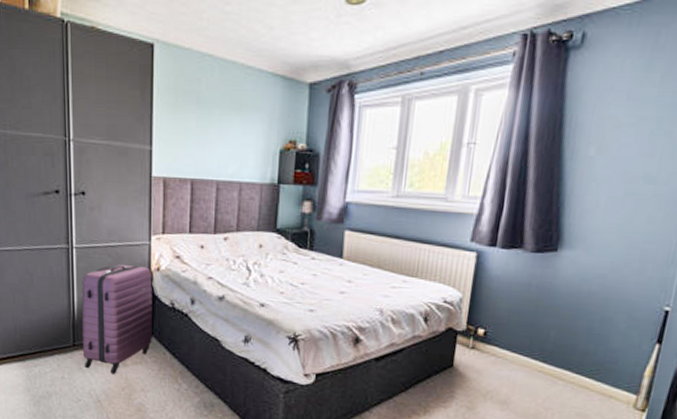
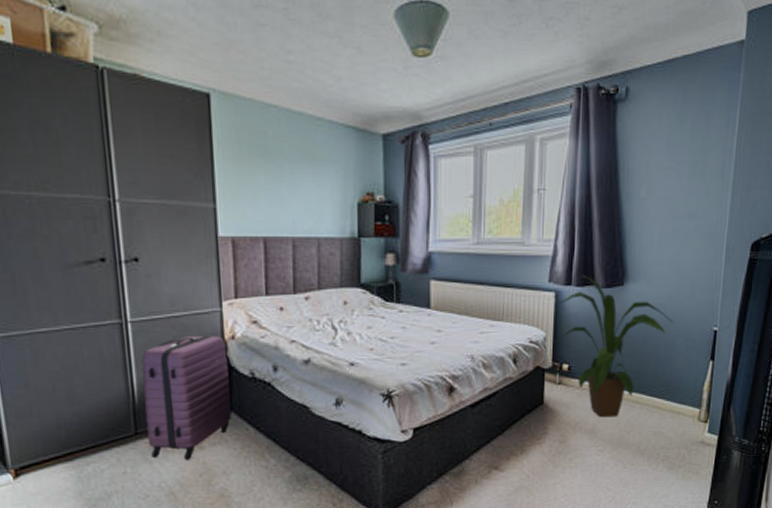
house plant: none [471,237,614,391] -> present [554,275,674,418]

